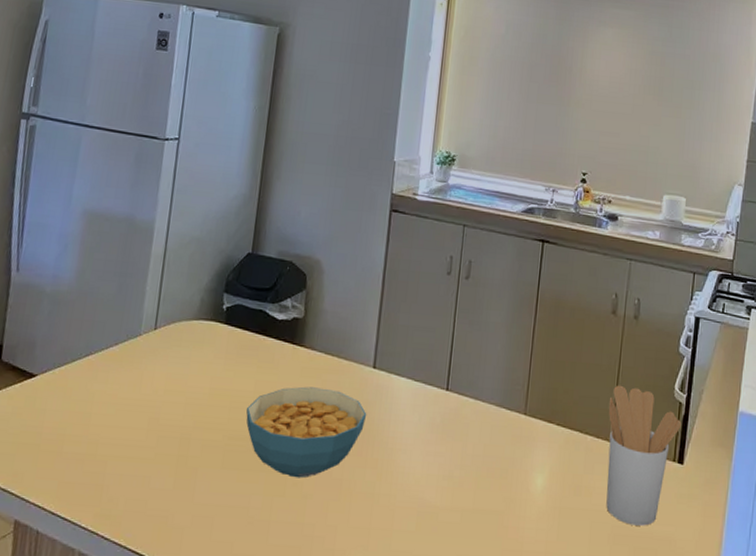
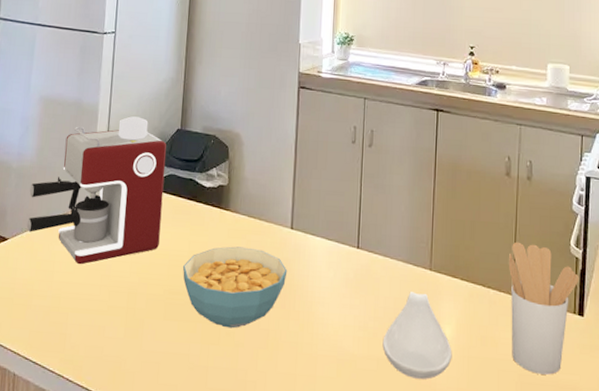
coffee maker: none [60,237,234,406] -> present [26,116,166,265]
spoon rest: none [468,438,543,532] -> present [382,292,452,380]

